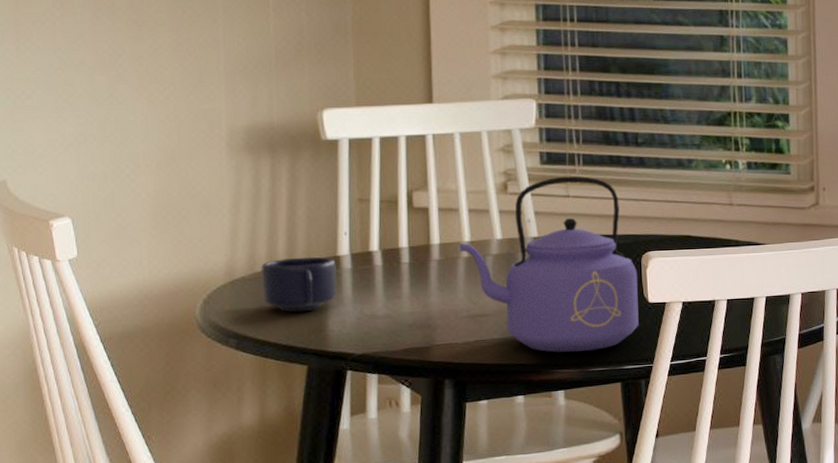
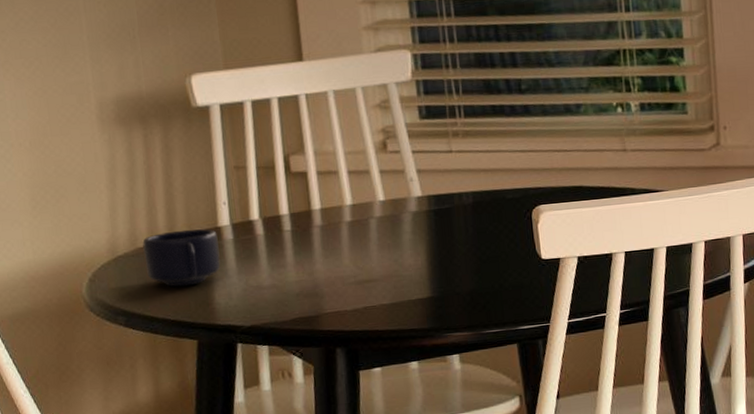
kettle: present [459,176,639,353] -> none [340,129,533,316]

